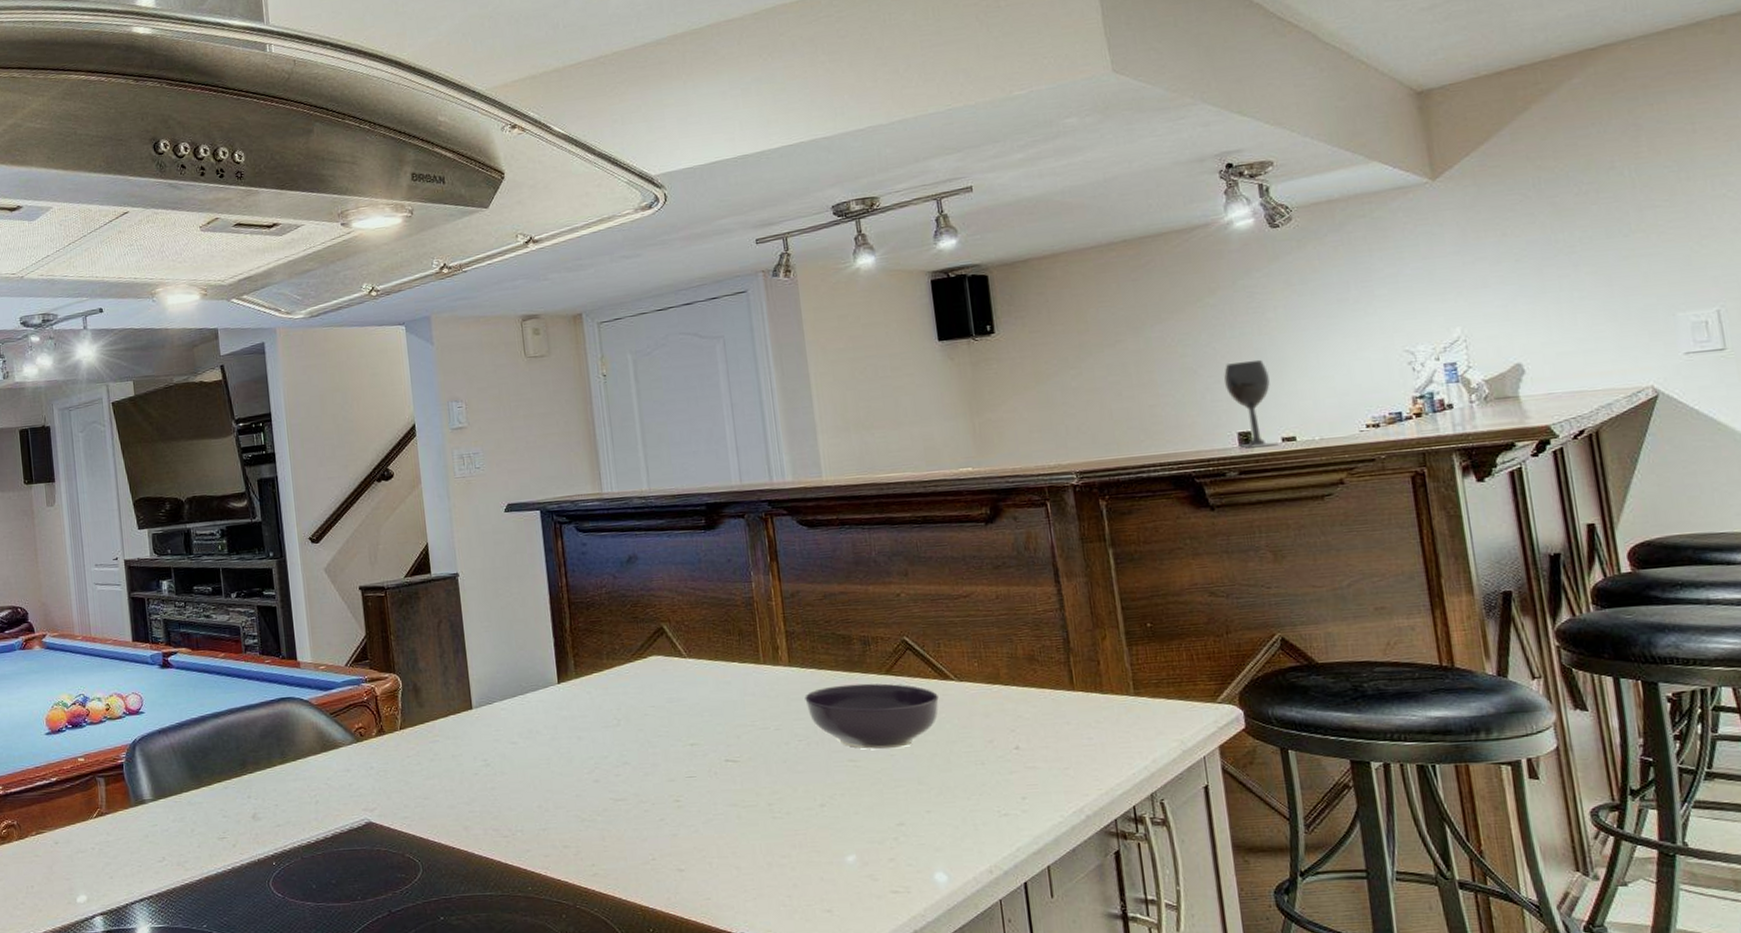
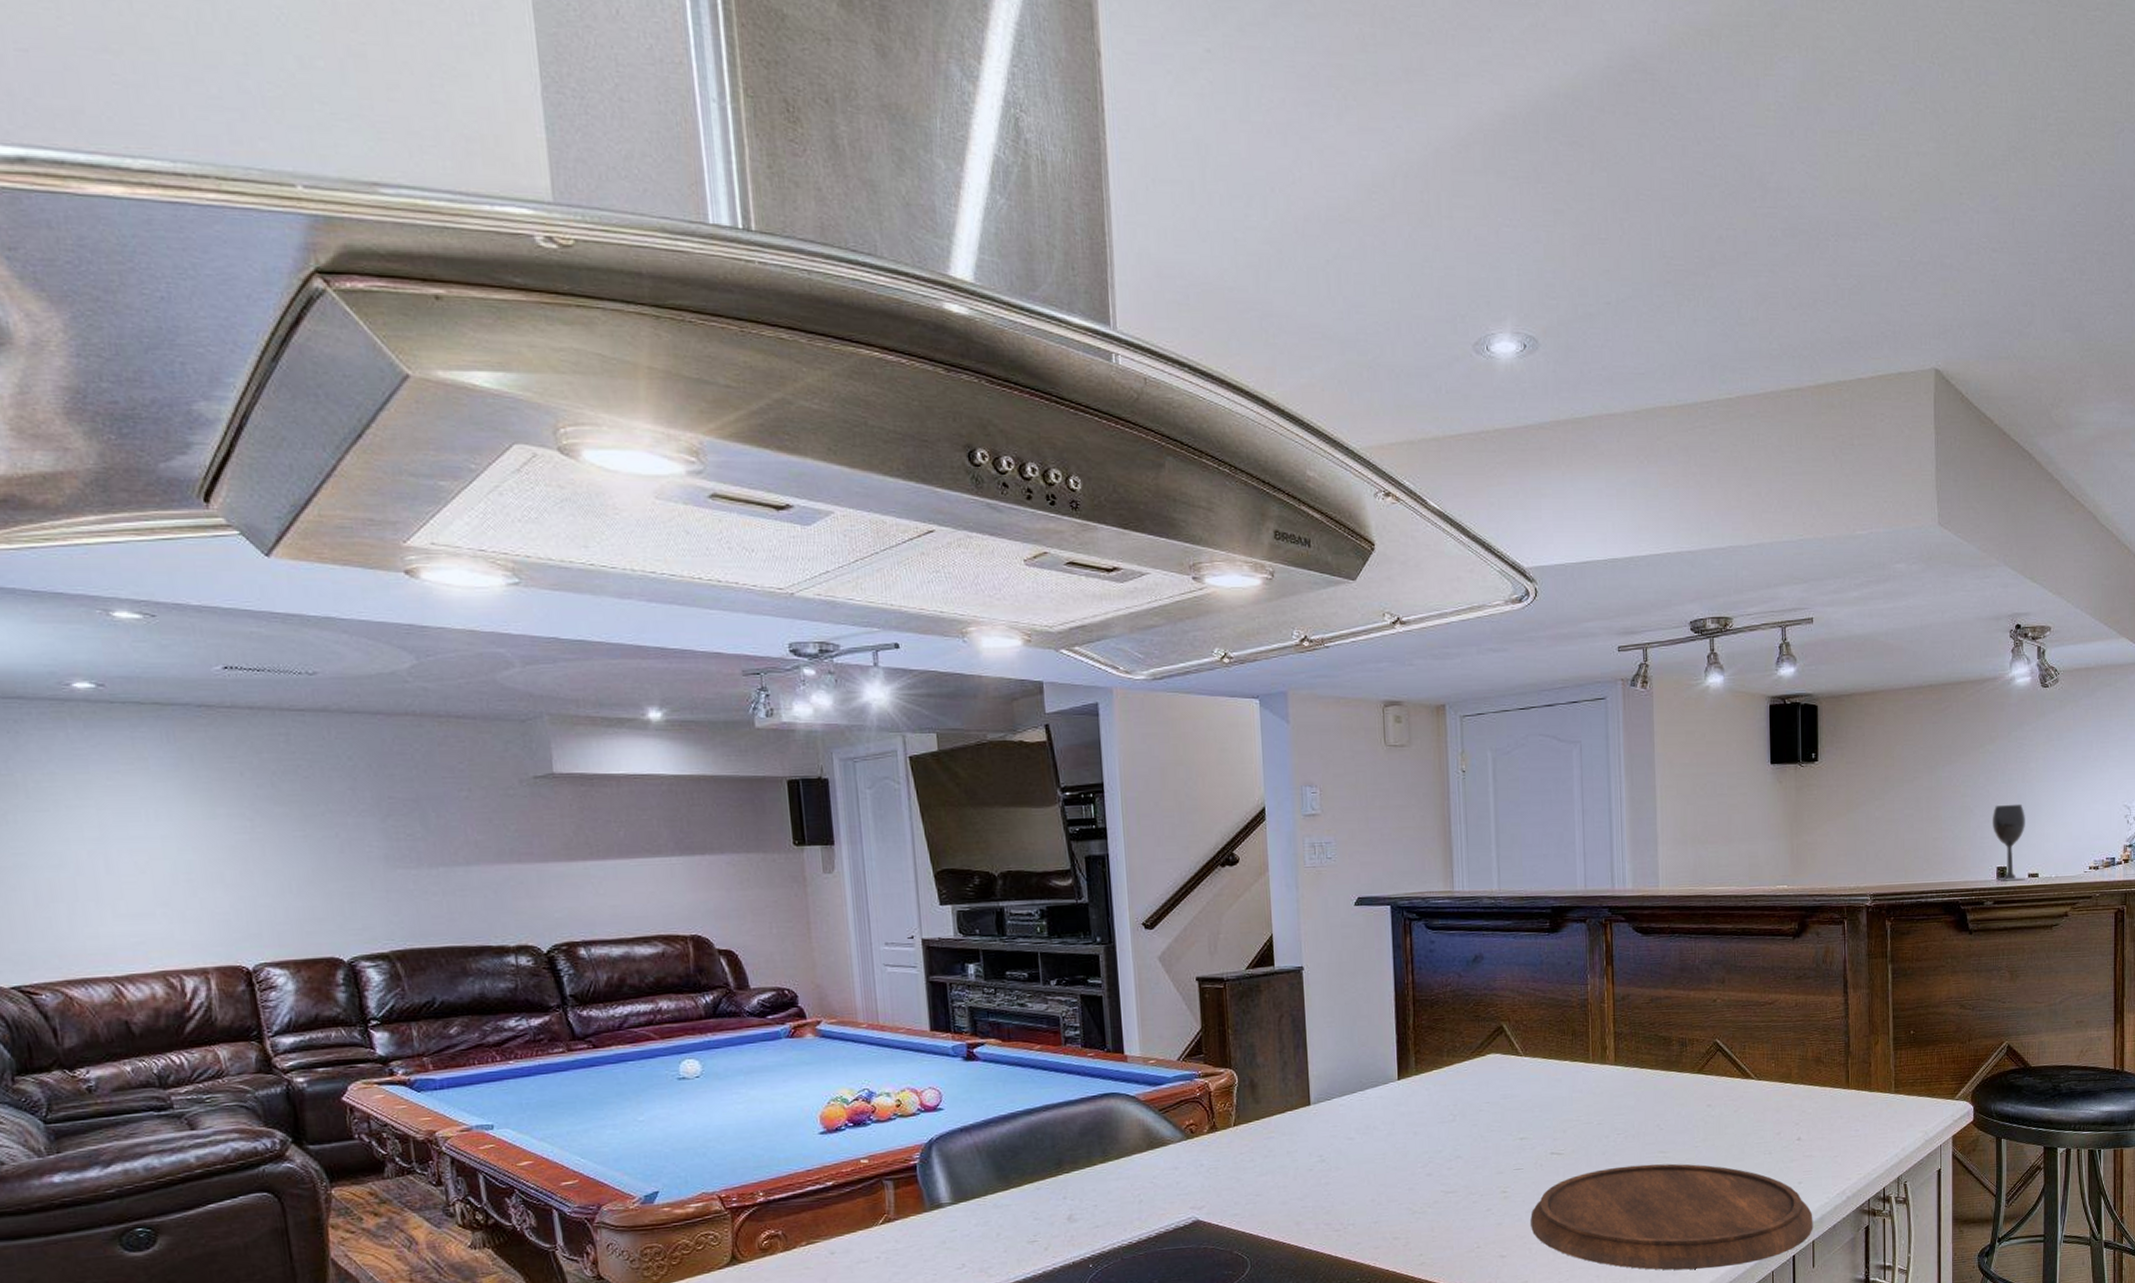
cutting board: none [708,773,1047,894] -> present [1531,1163,1813,1270]
bowl: present [805,683,939,750] -> none [1626,1081,1740,1142]

